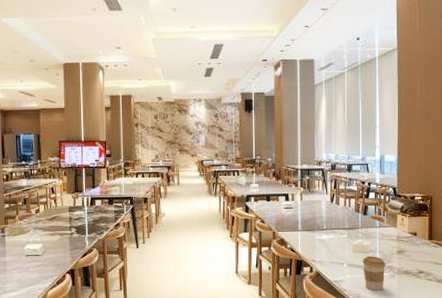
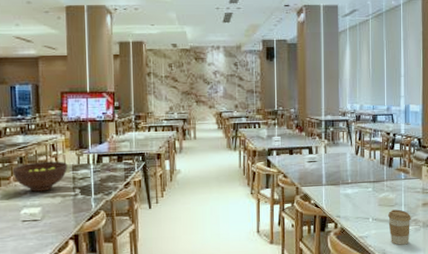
fruit bowl: none [18,203,66,230] -> present [12,161,68,192]

